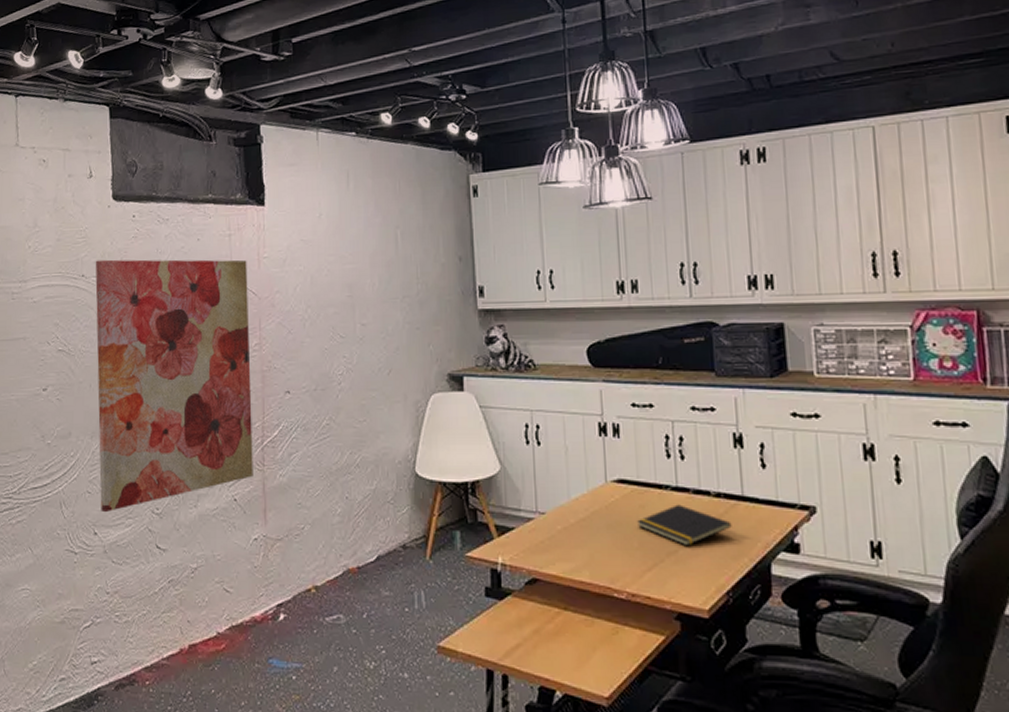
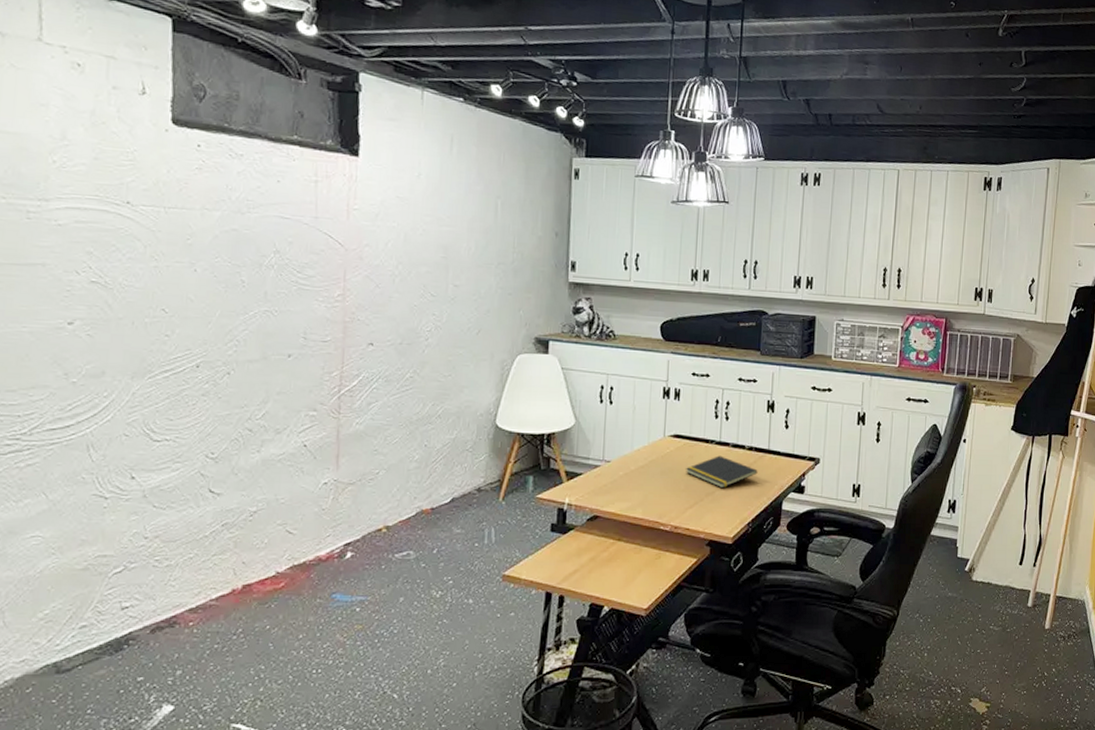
wall art: present [95,259,253,513] -> none [140,187,334,457]

